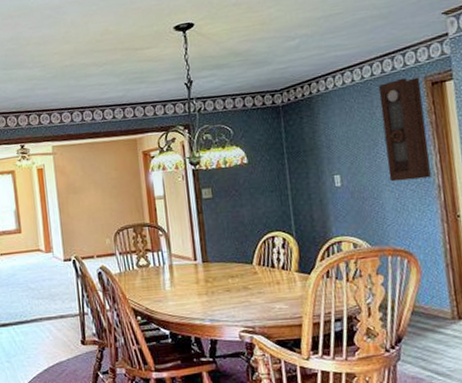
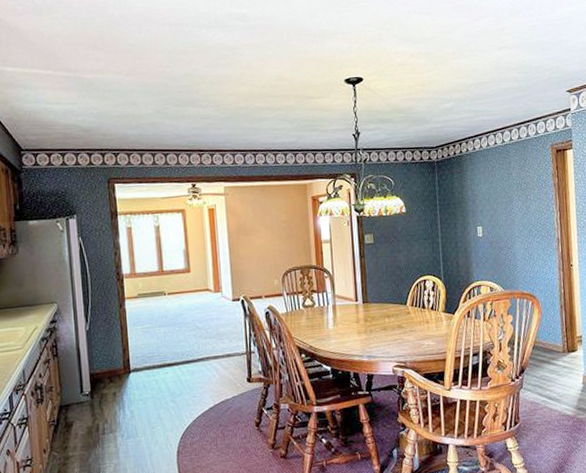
pendulum clock: present [378,77,431,182] -> none [515,144,553,234]

